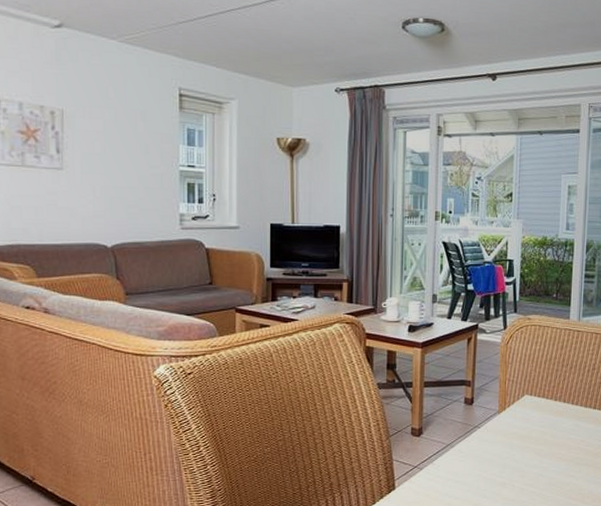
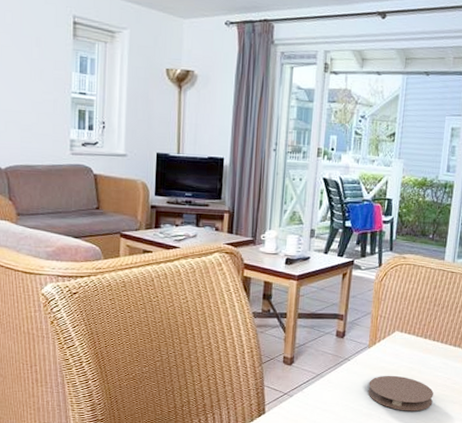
coaster: none [500,440,567,478] -> present [368,375,434,412]

